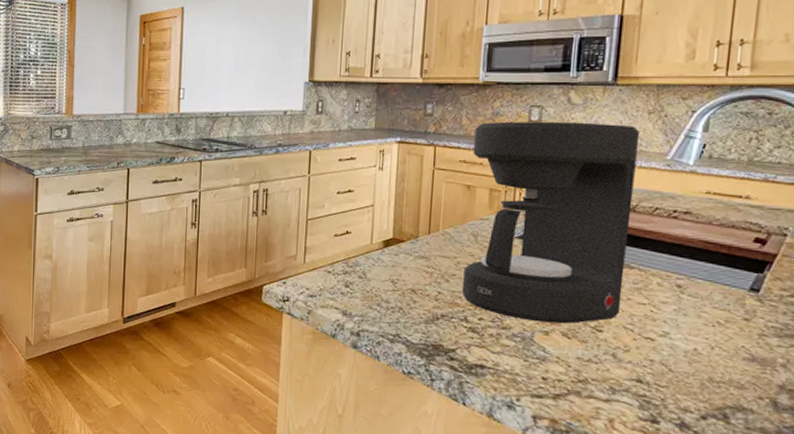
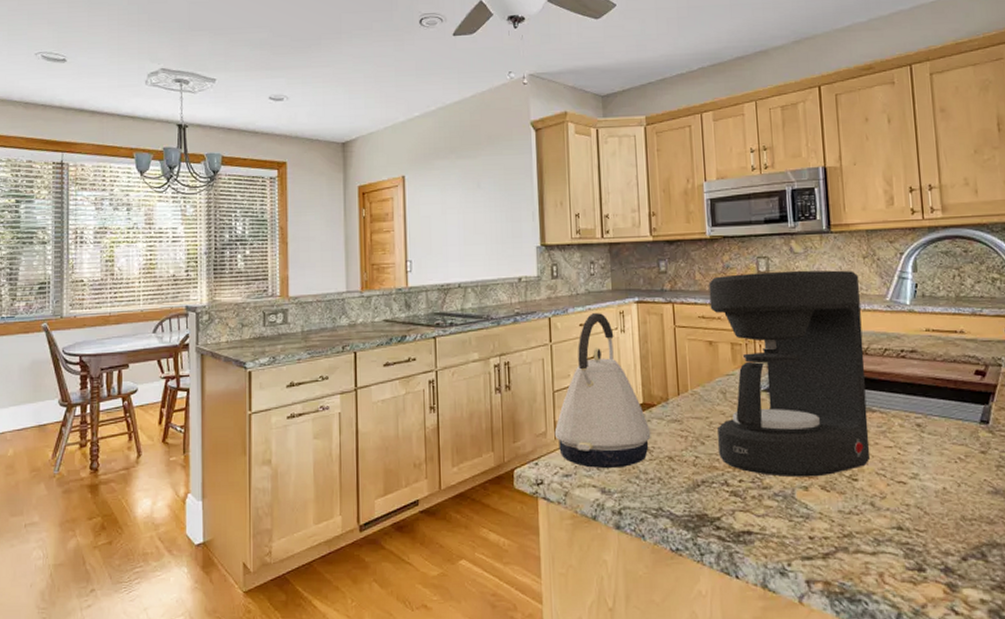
kettle: none [304,150,397,295] -> present [554,313,651,469]

